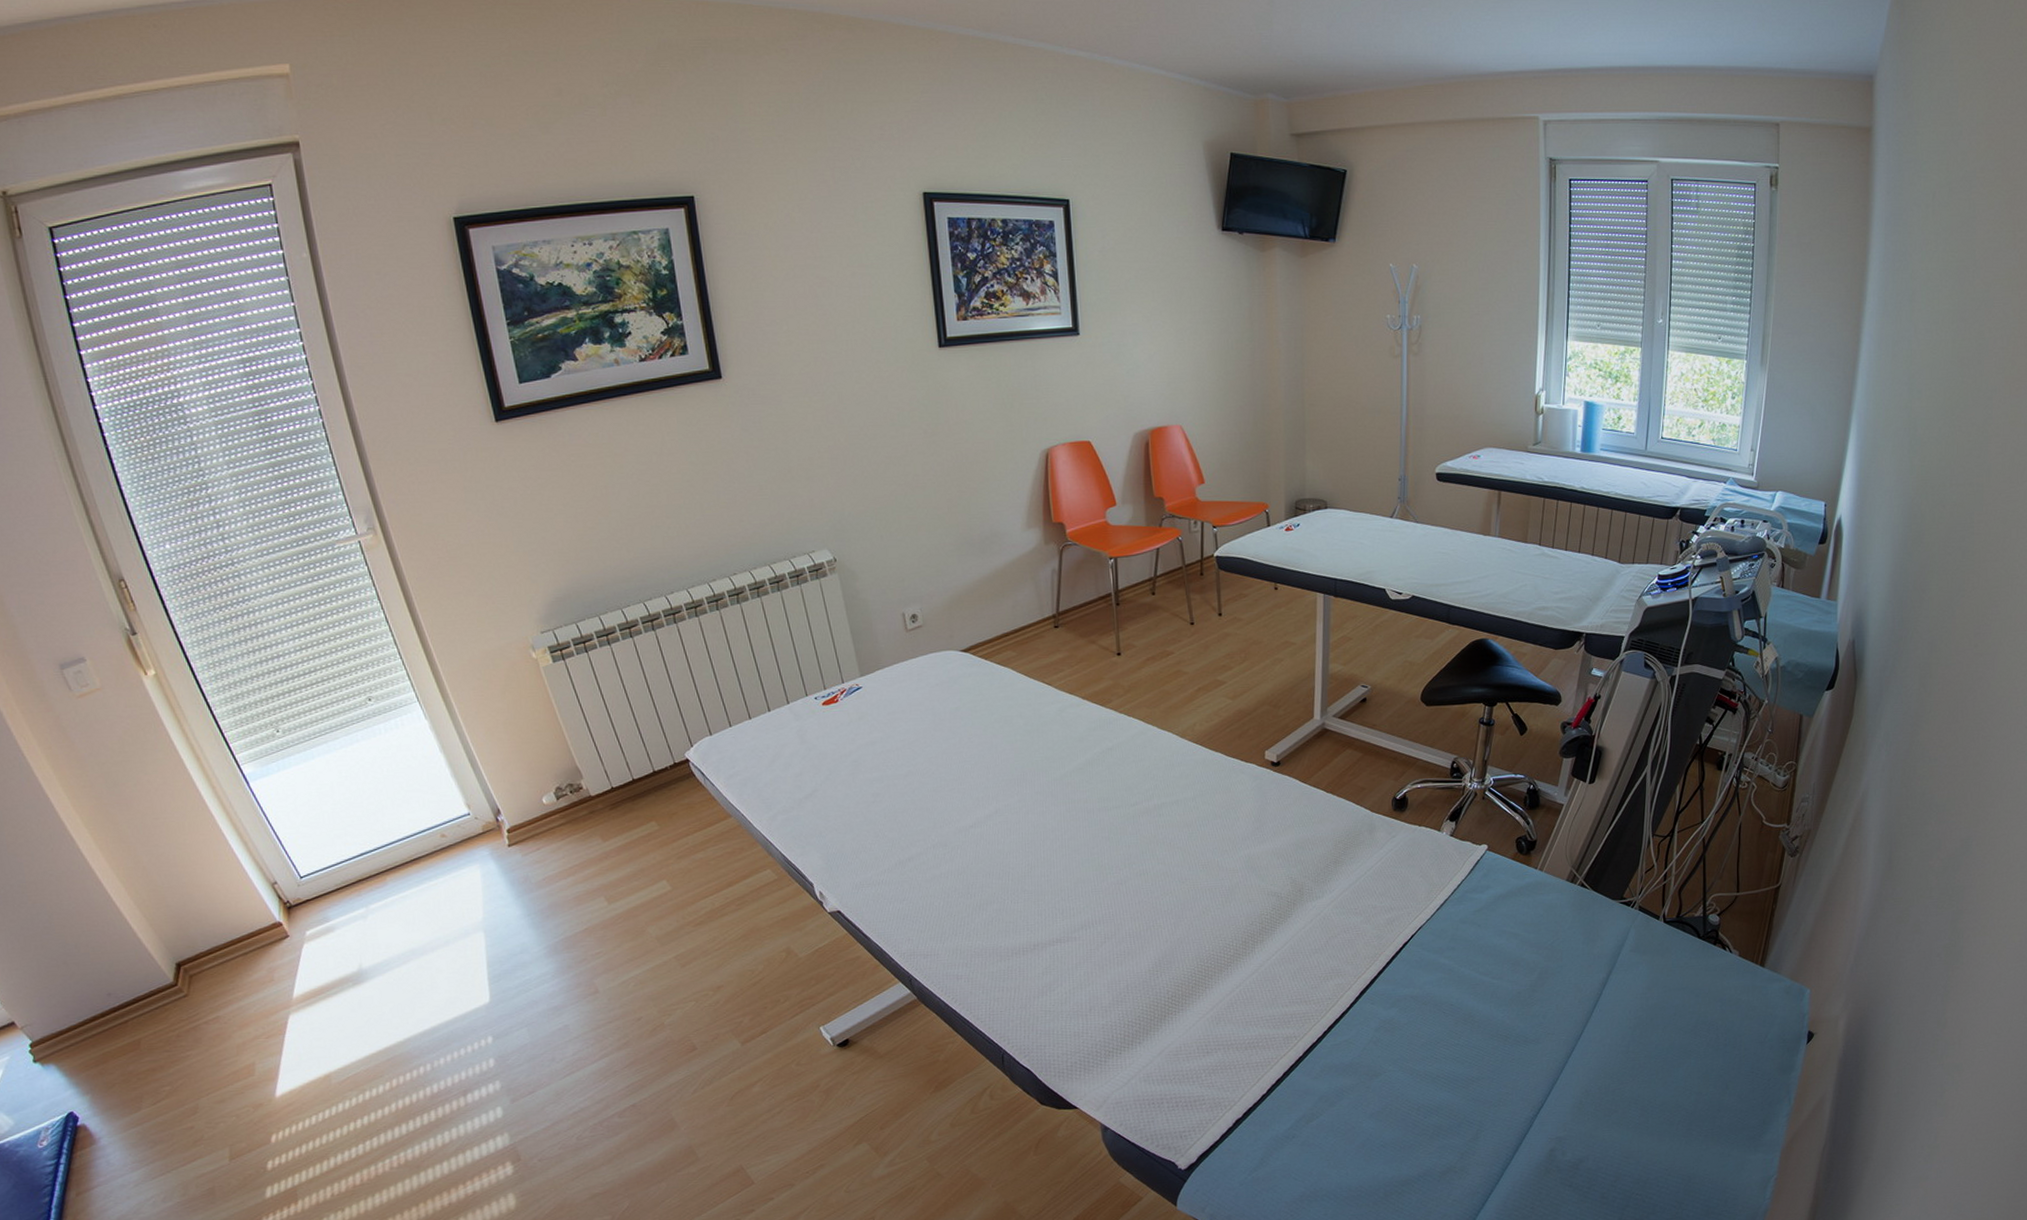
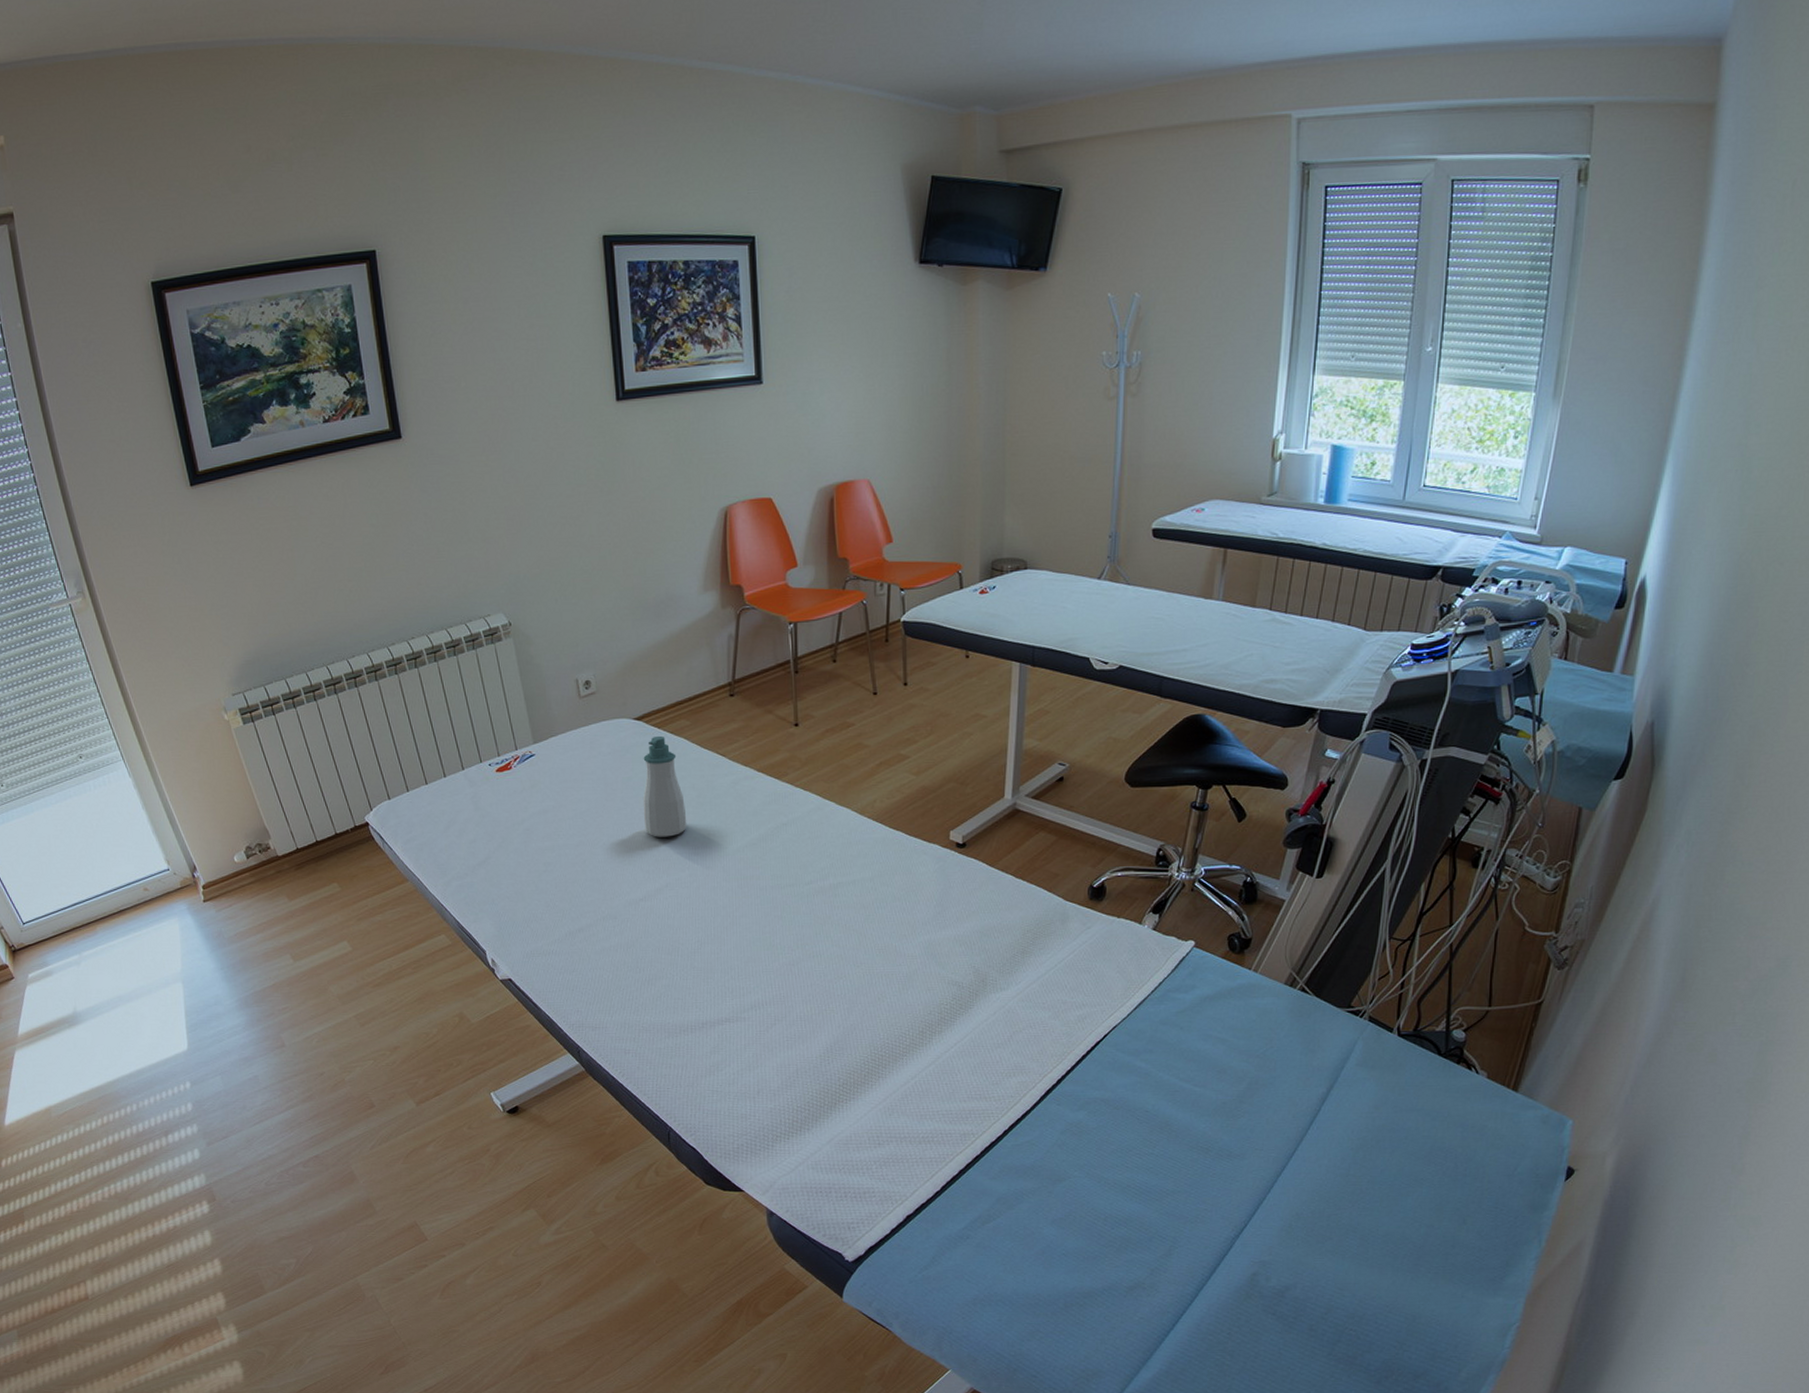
soap bottle: none [971,666,1015,765] -> present [642,735,687,837]

